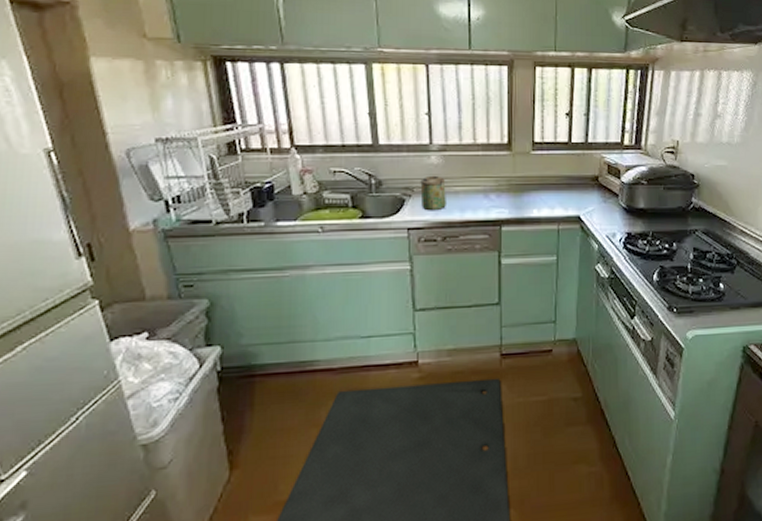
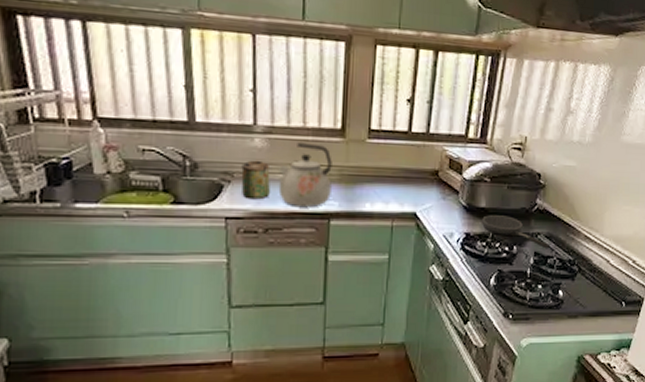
kettle: none [452,158,501,215] -> present [277,142,332,207]
frying pan: none [642,215,708,245] -> present [482,215,551,249]

